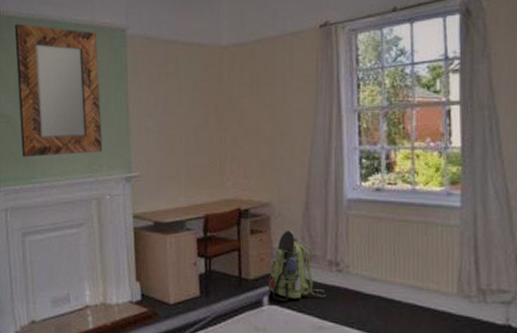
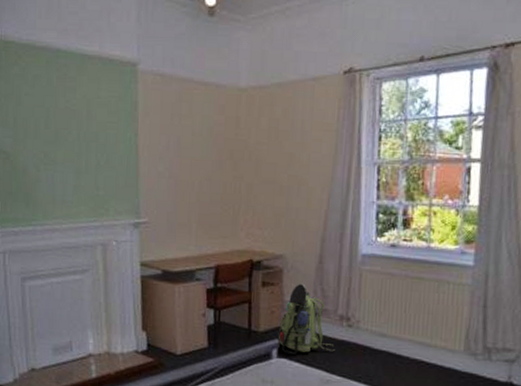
home mirror: present [14,23,102,158] -> none [13,50,109,198]

